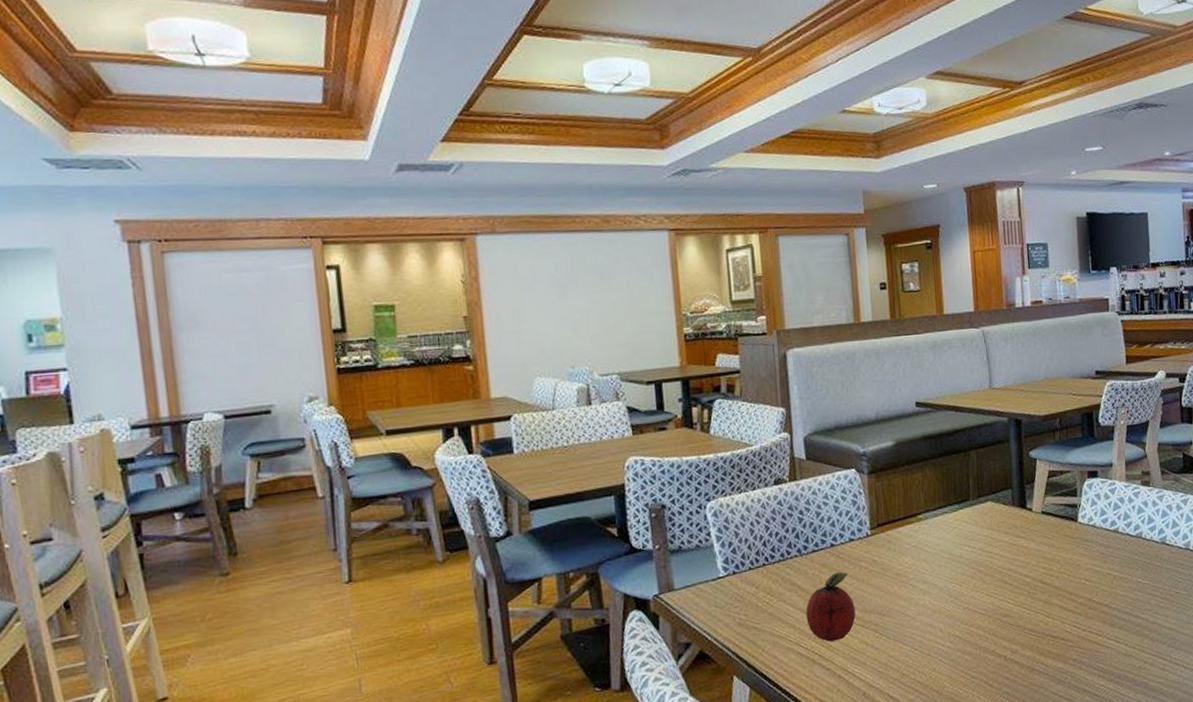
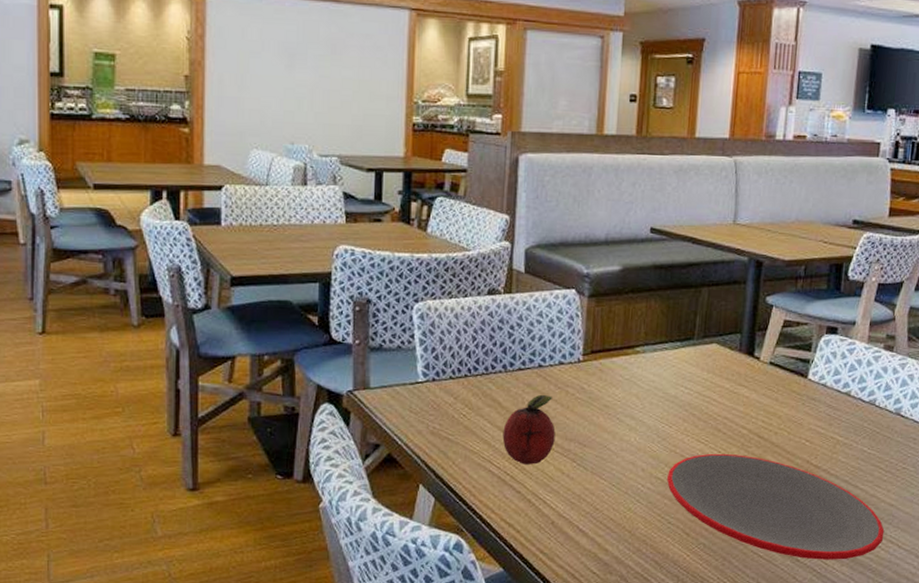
plate: none [964,602,1170,692] -> present [666,453,885,560]

